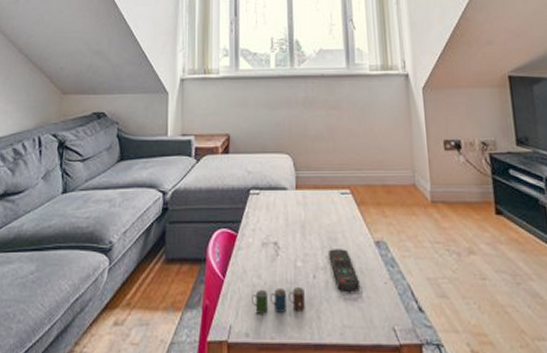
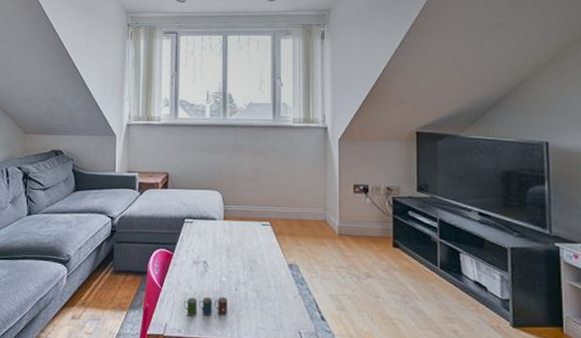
remote control: present [329,249,361,292] -> none [249,269,274,302]

